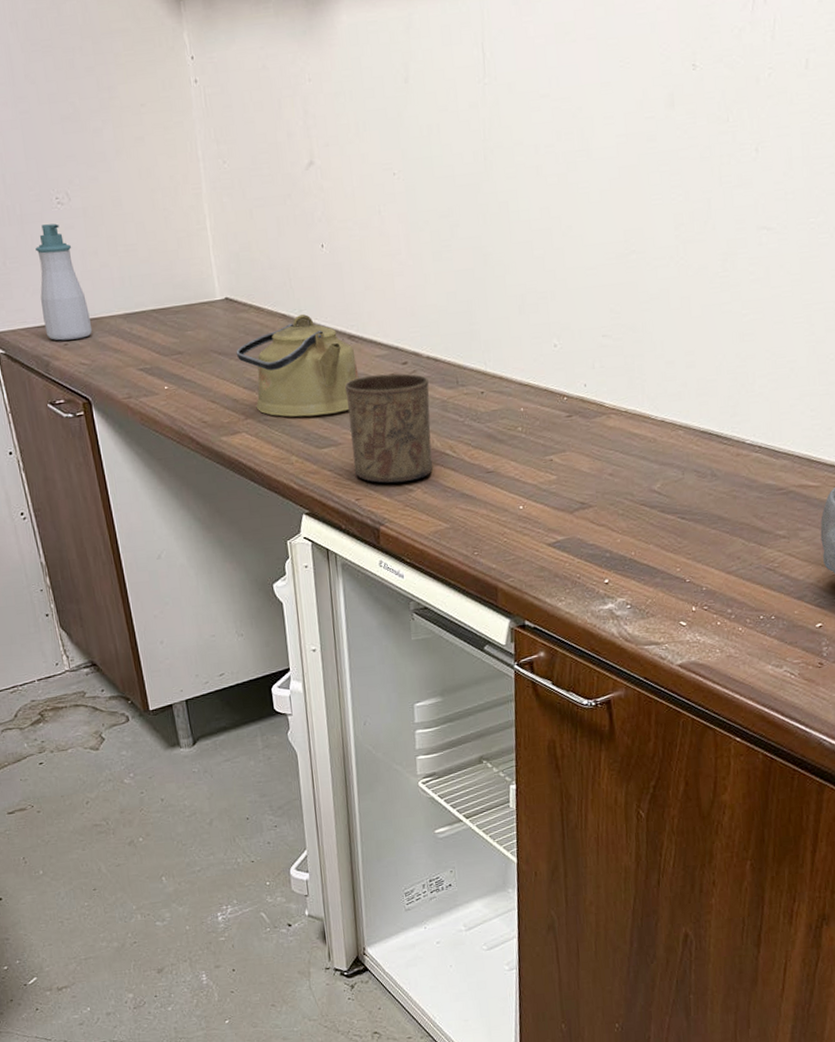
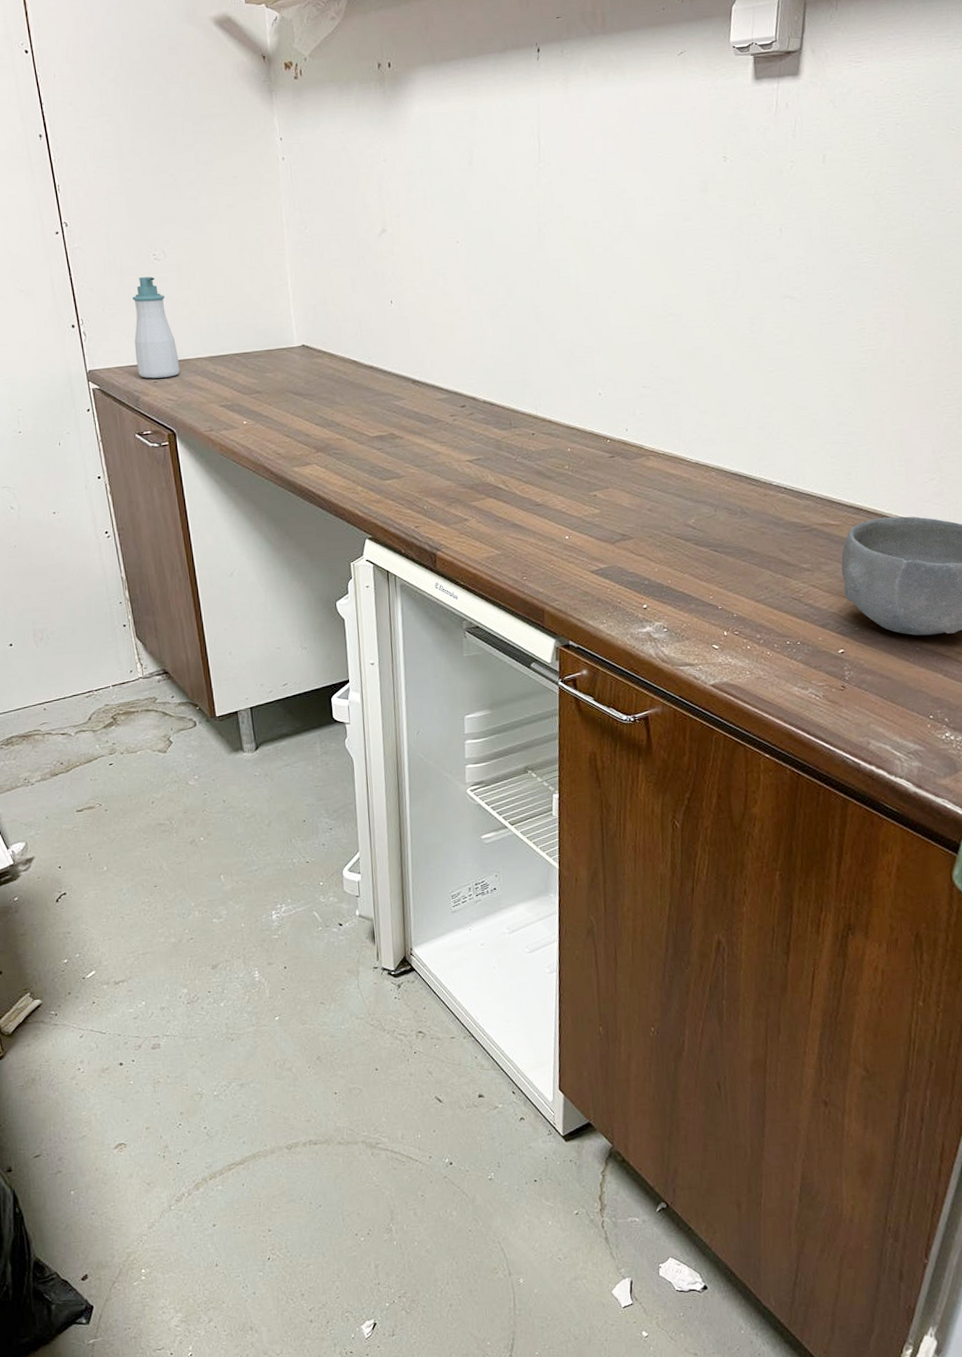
kettle: present [236,314,359,417] -> none [310,361,421,452]
cup: present [345,373,433,483] -> none [408,415,487,513]

